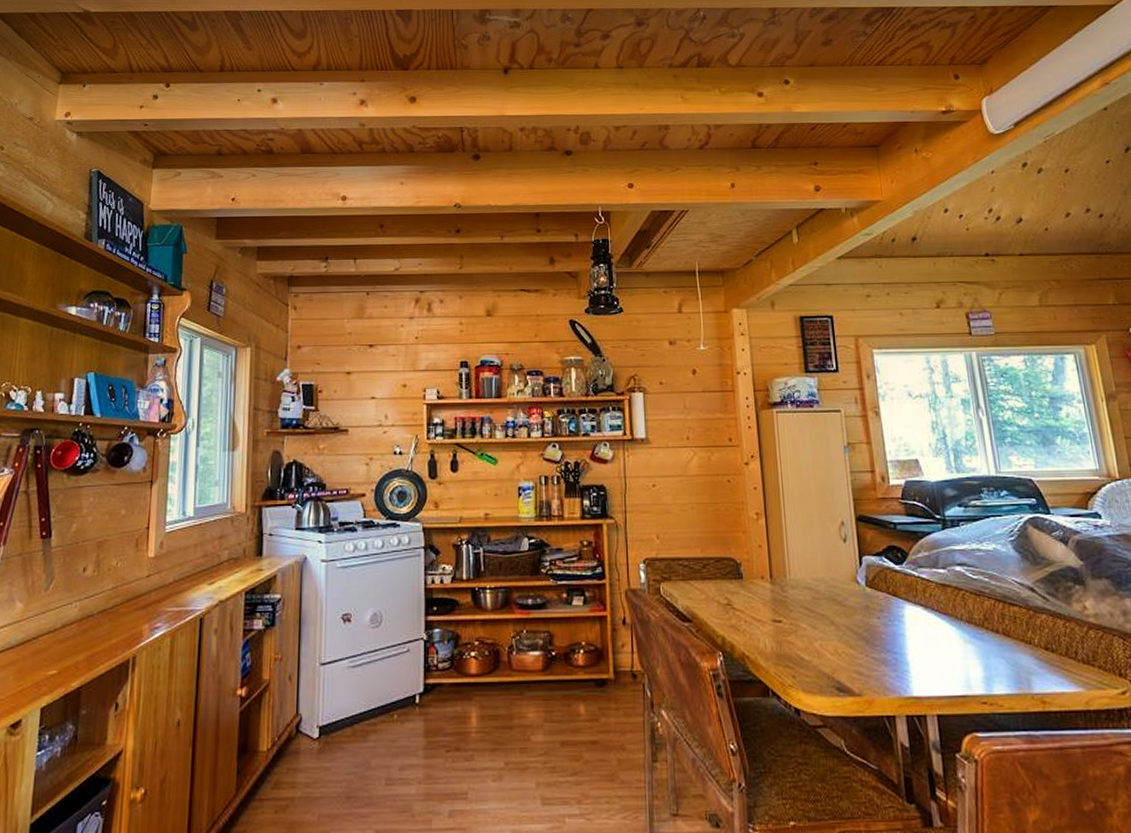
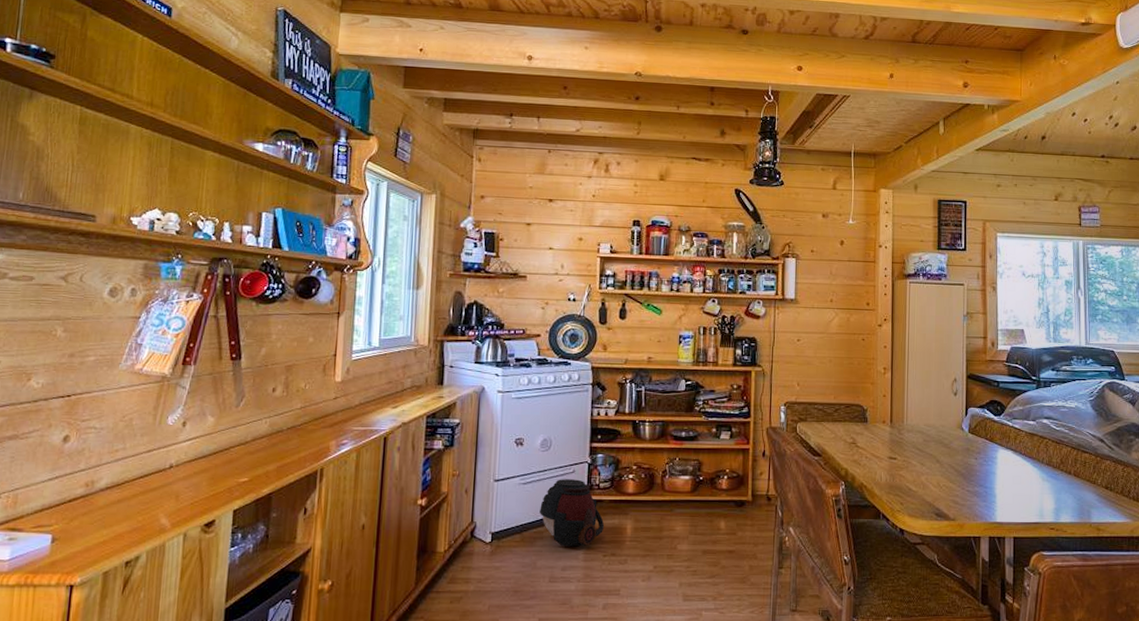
helmet: none [372,660,446,741] -> present [540,479,605,547]

